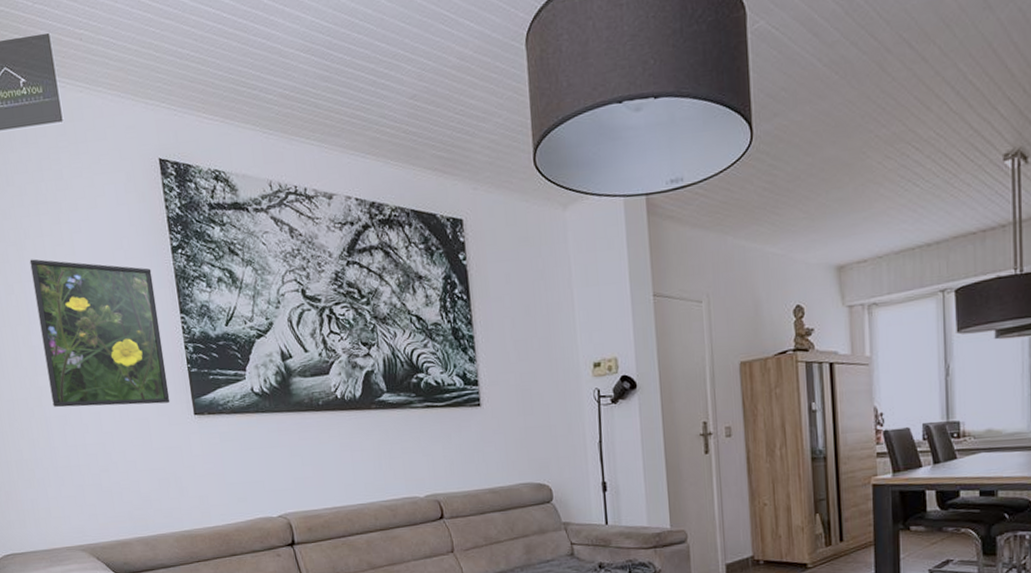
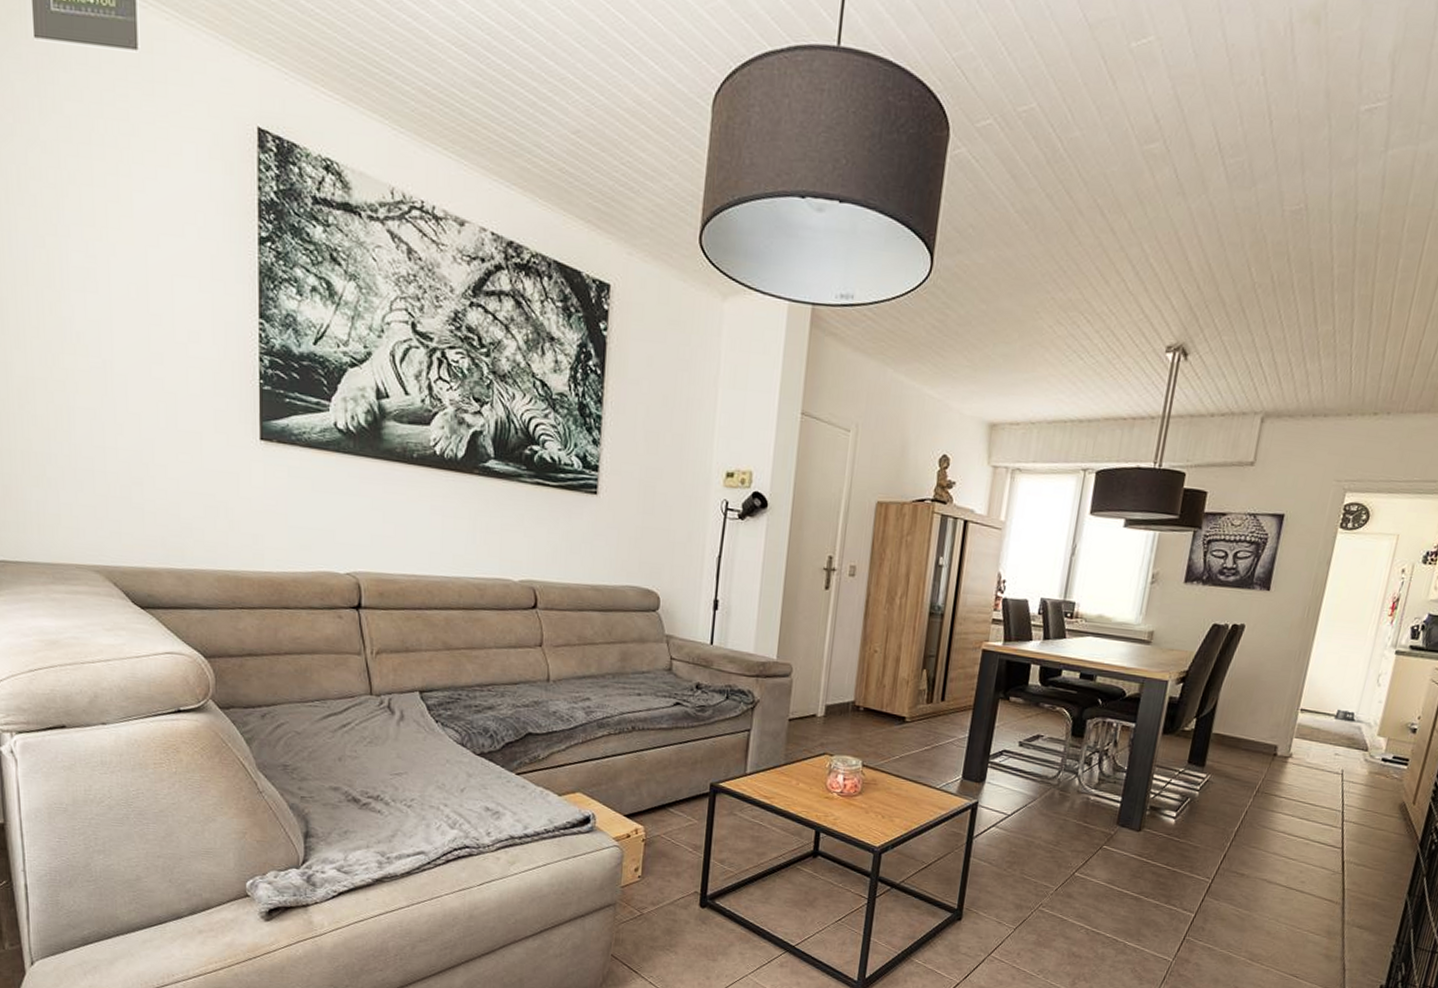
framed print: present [29,259,170,408] -> none [71,210,232,420]

